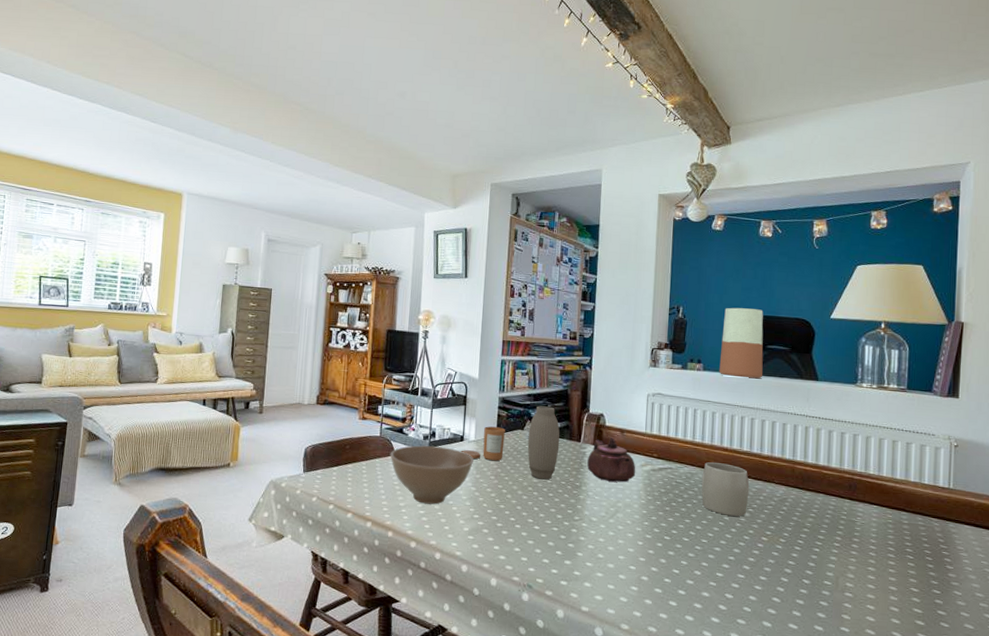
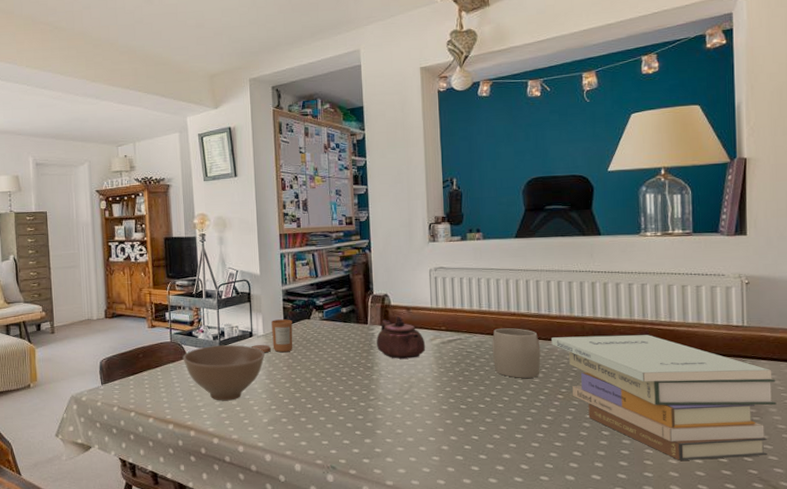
vase: present [527,406,560,480] -> none [315,293,348,365]
vase: present [719,307,764,379] -> none [499,171,543,242]
books: none [761,477,977,623] -> present [551,335,777,461]

